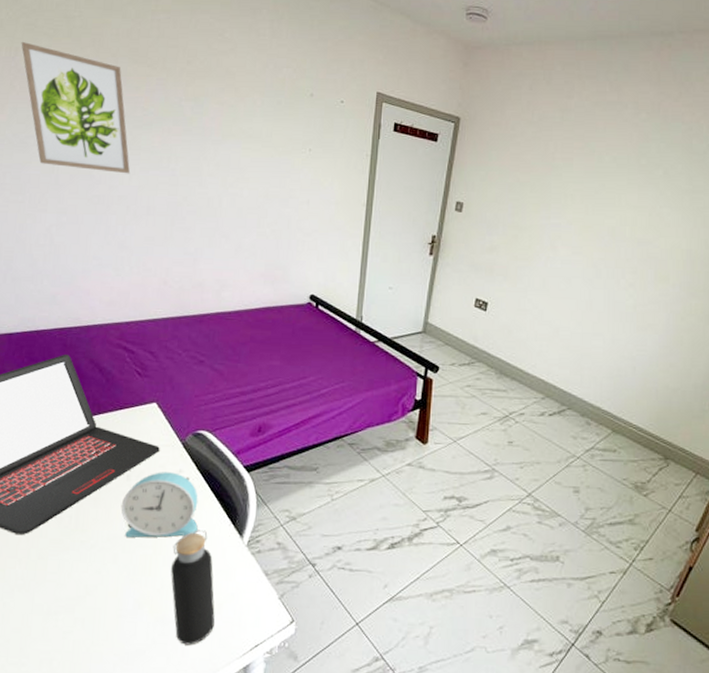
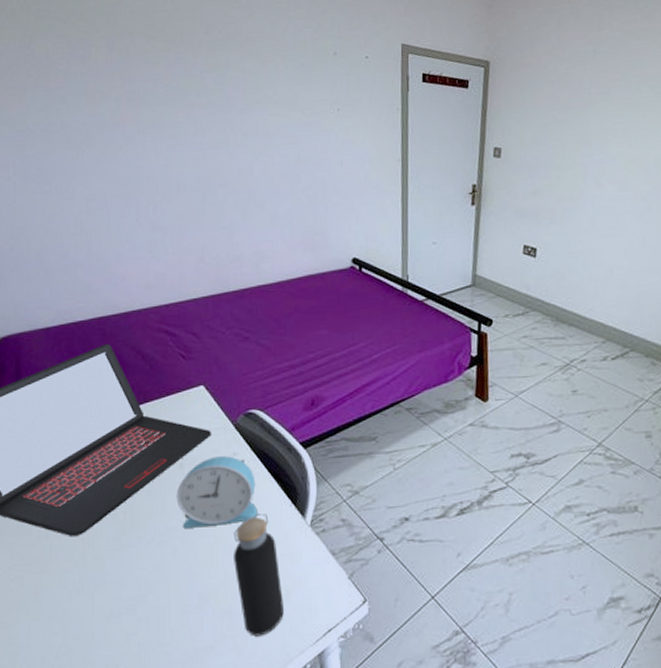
wall art: present [21,41,131,174] -> none [35,28,157,153]

